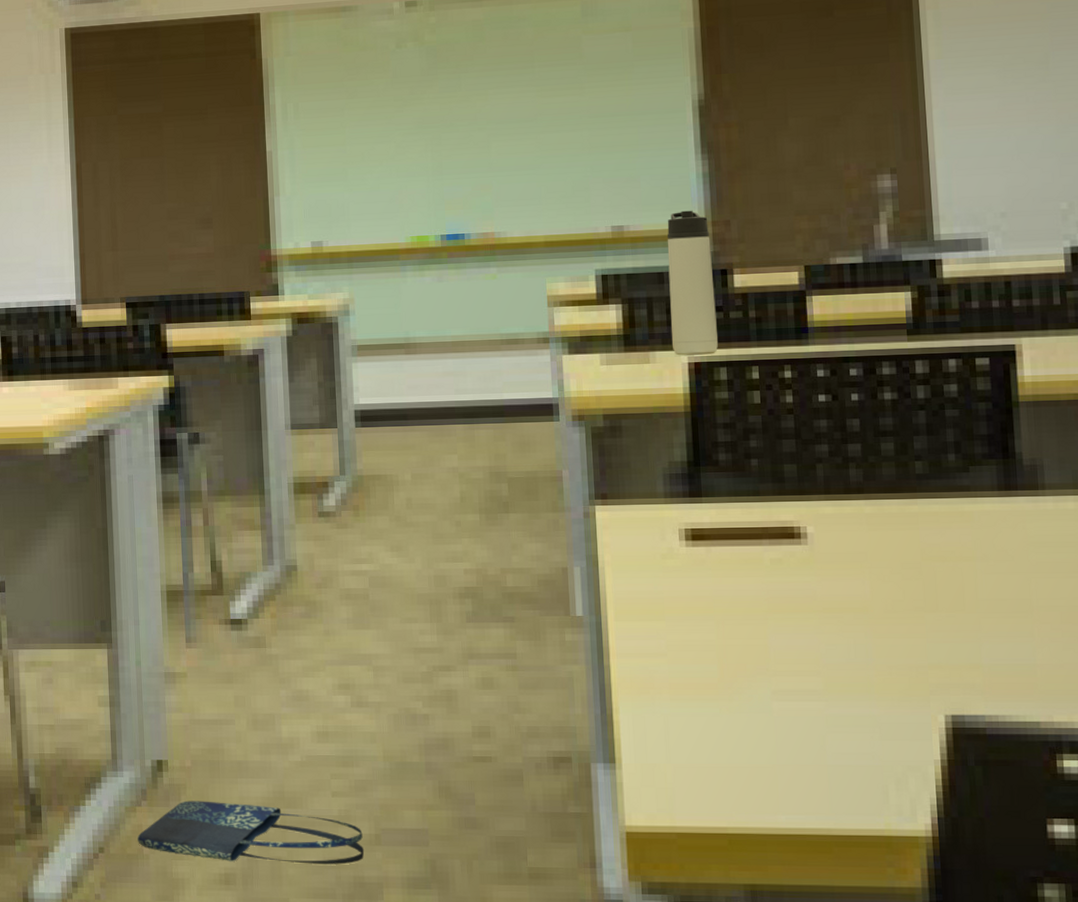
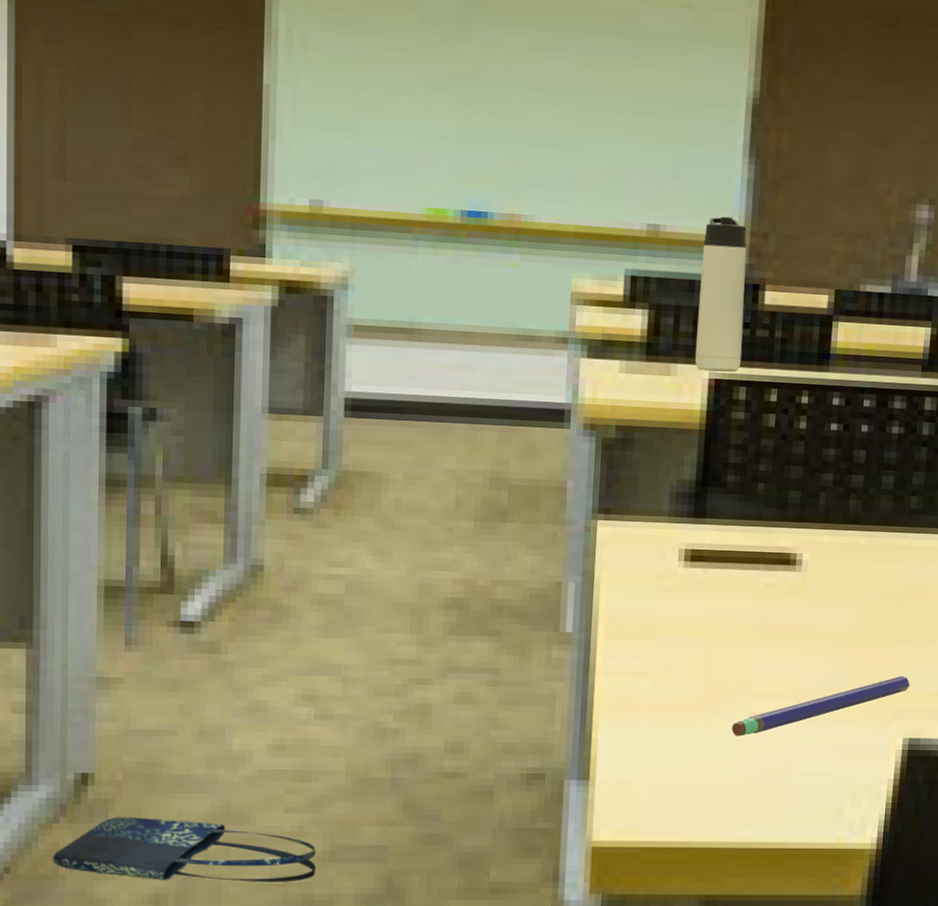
pen: none [755,648,944,716] -> present [731,676,910,736]

